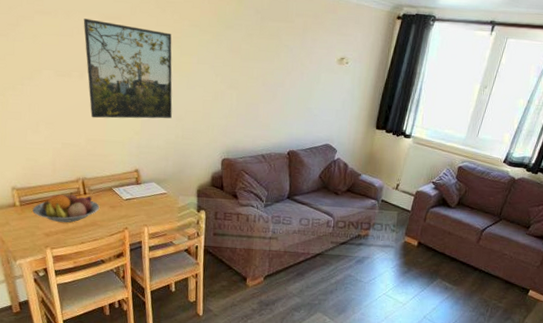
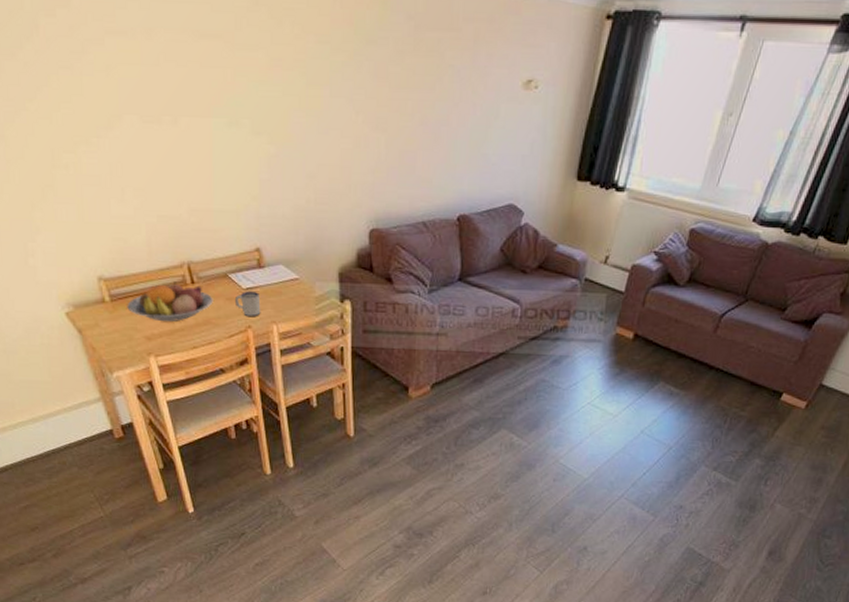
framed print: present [83,18,173,119] -> none [171,38,300,180]
mug: none [116,201,136,221] -> present [234,291,261,317]

